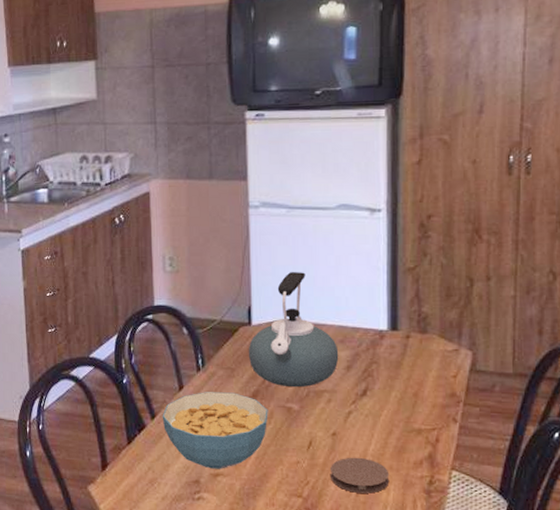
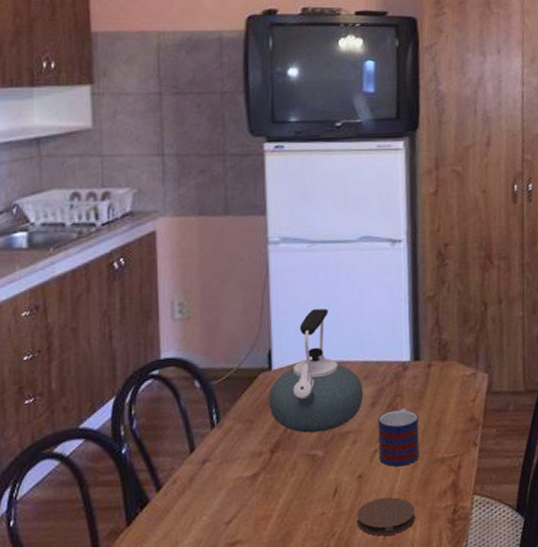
cereal bowl: present [162,392,268,469] -> none [169,447,291,538]
mug: none [353,375,395,431] -> present [378,408,420,467]

